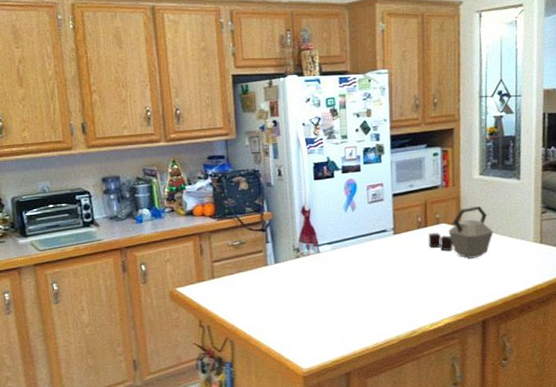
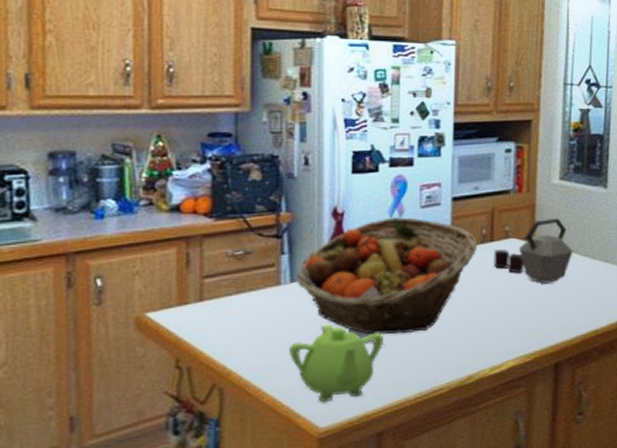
teapot: none [277,294,346,350] -> present [289,325,383,402]
fruit basket: none [278,211,415,300] -> present [296,217,478,334]

